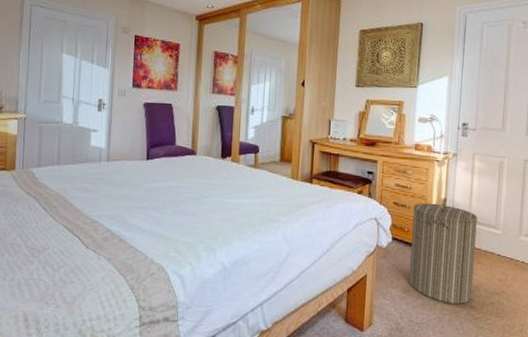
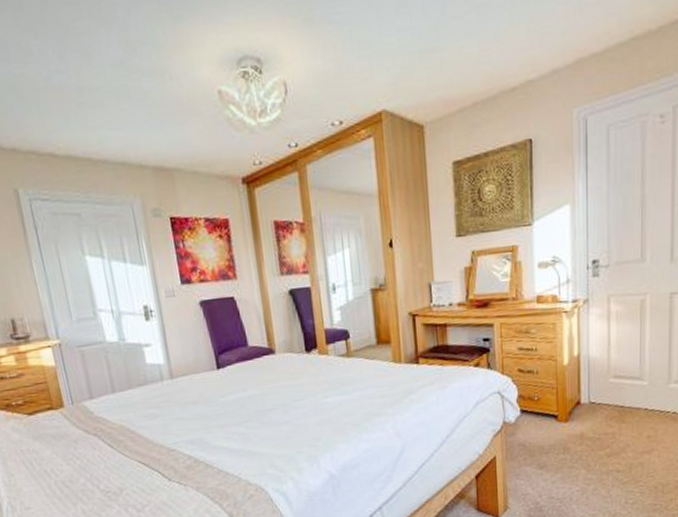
laundry hamper: present [408,198,477,304] -> none [542,354,618,472]

